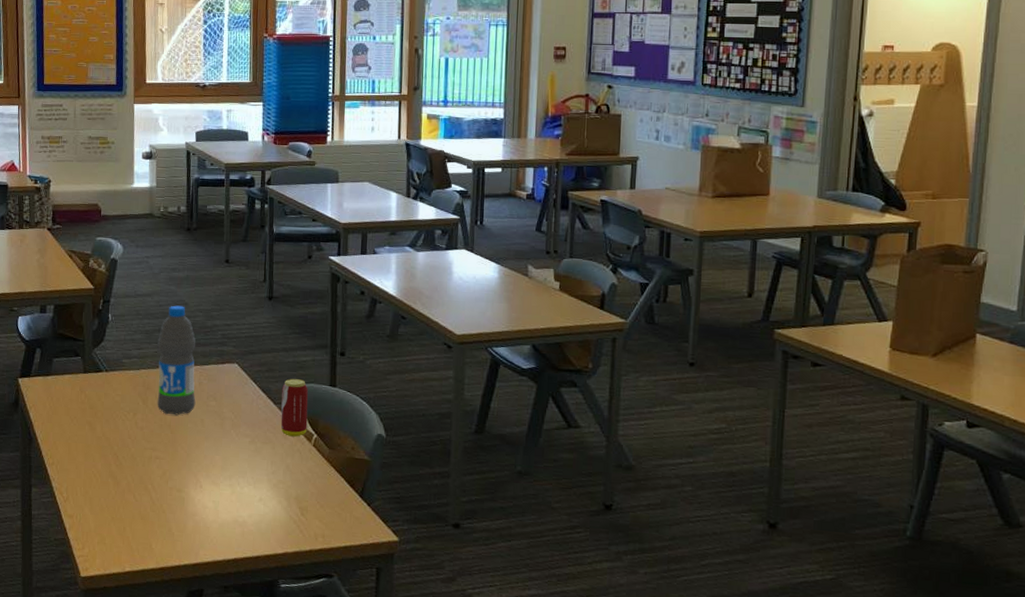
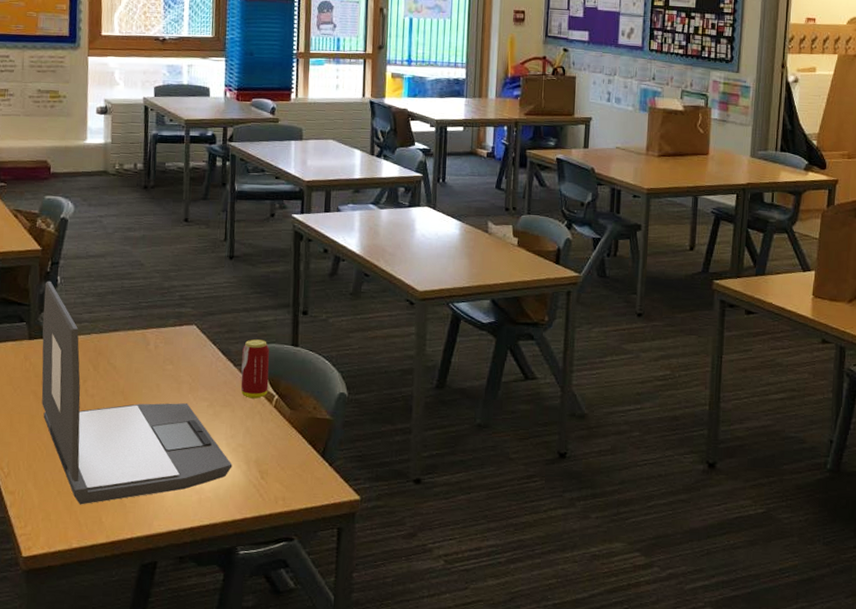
laptop: none [95,318,274,531] -> present [41,281,233,505]
water bottle: present [157,305,196,416] -> none [109,266,152,381]

